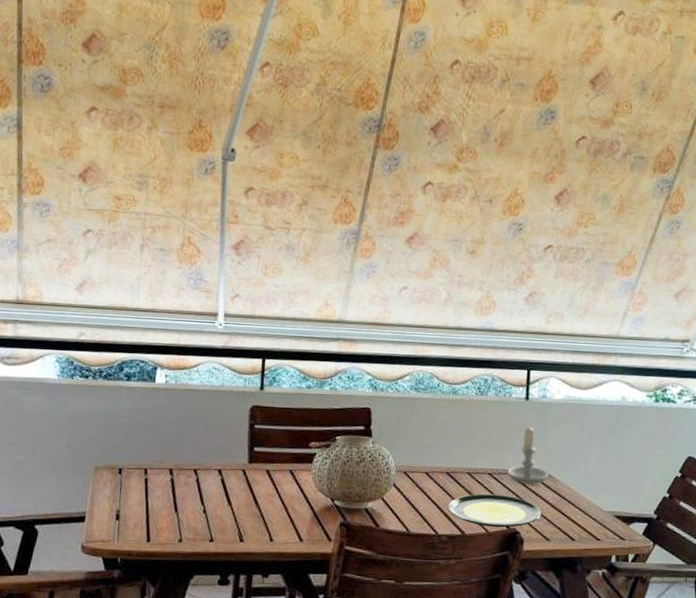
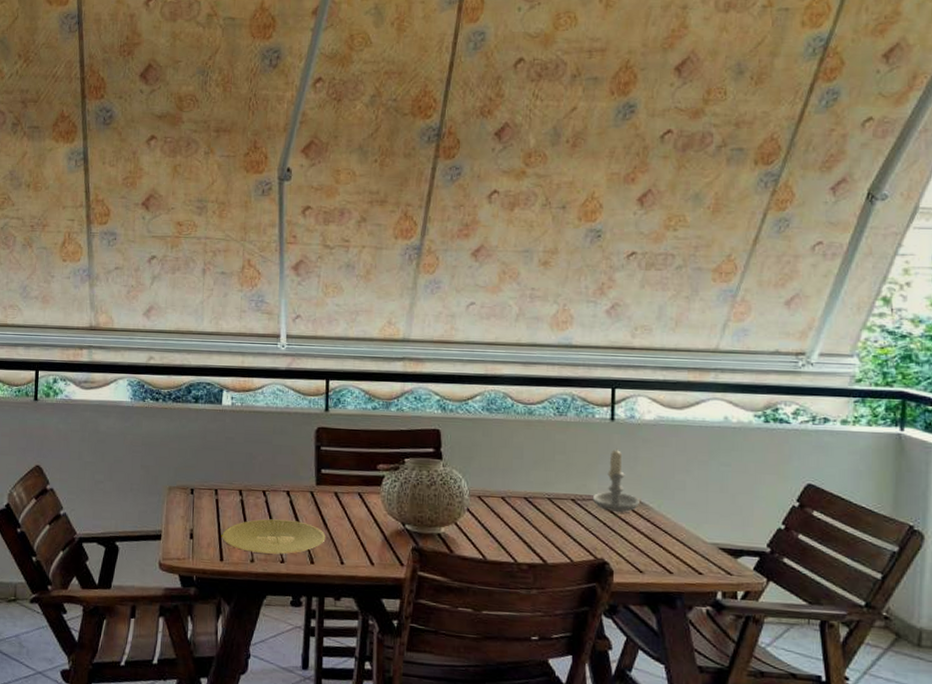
plate: none [150,498,256,533] -> present [222,519,326,554]
plate: present [447,493,542,528] -> none [527,520,634,558]

